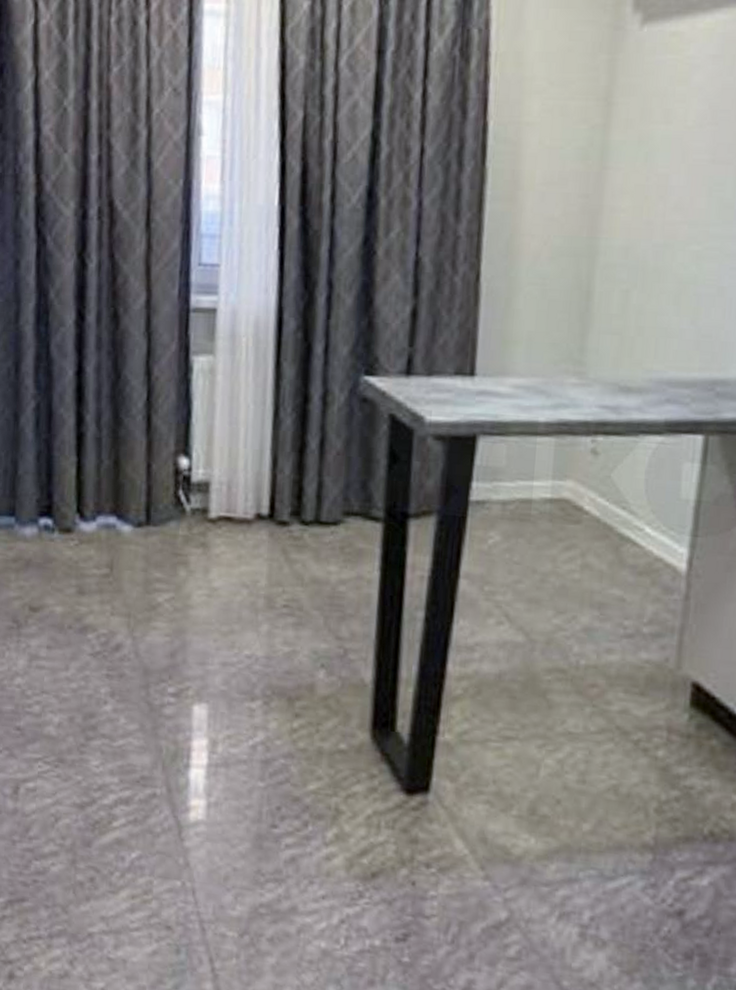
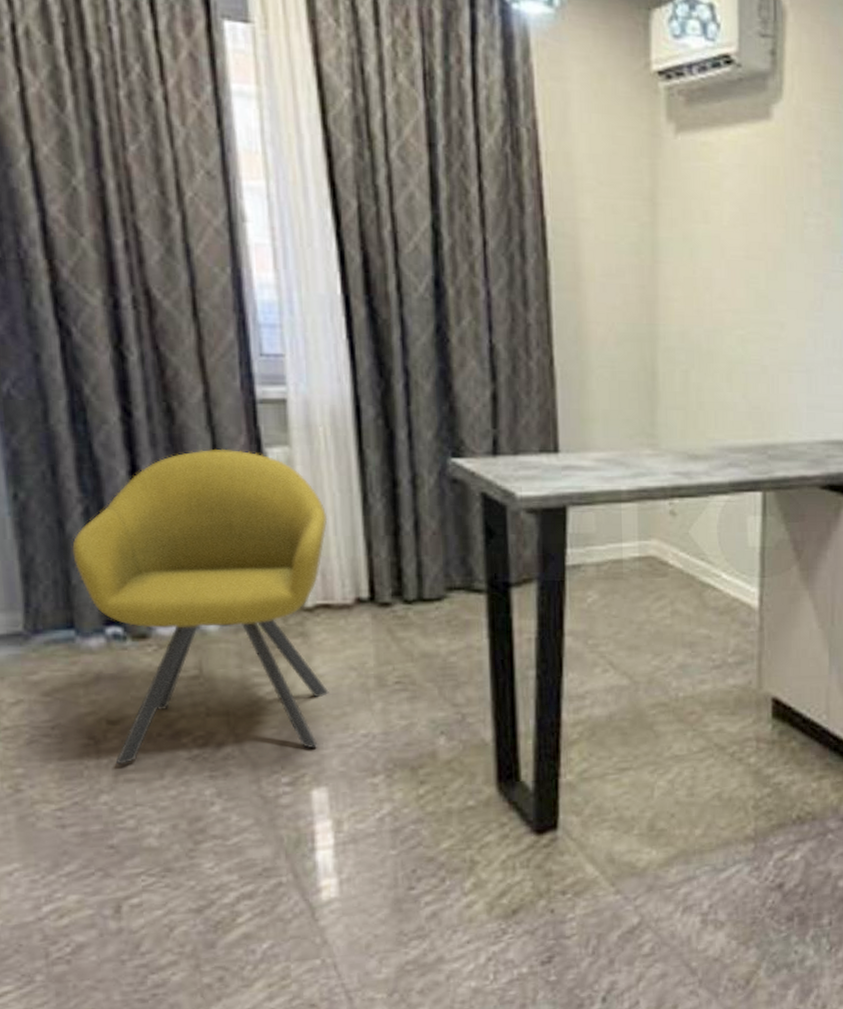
chair: none [22,354,240,662] -> present [72,448,329,765]

